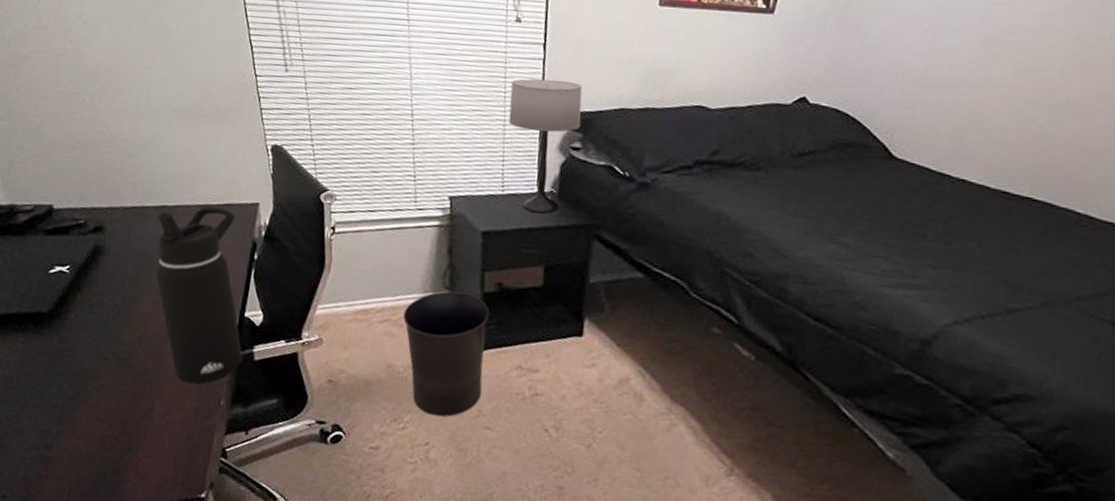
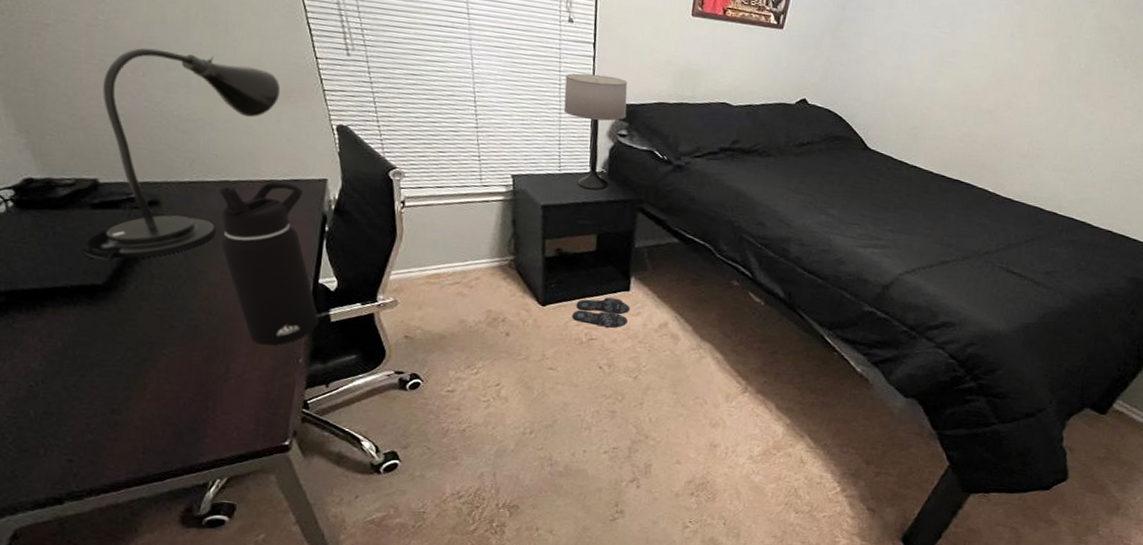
desk lamp: none [33,74,221,289] -> present [81,48,281,262]
waste bin: present [403,291,490,417] -> none [472,256,551,362]
slippers: none [513,343,583,382] -> present [572,297,630,328]

